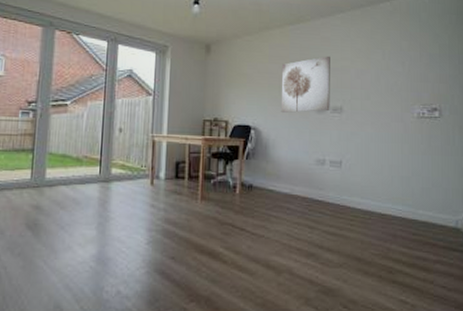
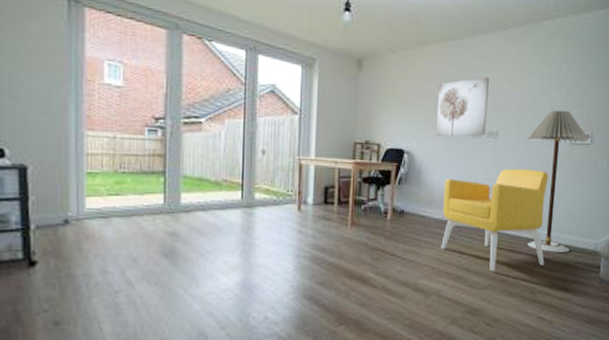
armchair: none [291,142,401,249] -> present [441,168,549,272]
floor lamp: none [373,84,438,229] -> present [528,110,589,252]

